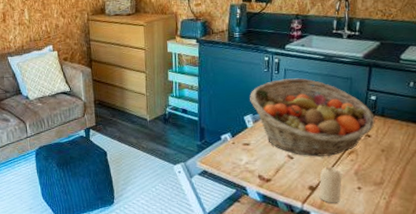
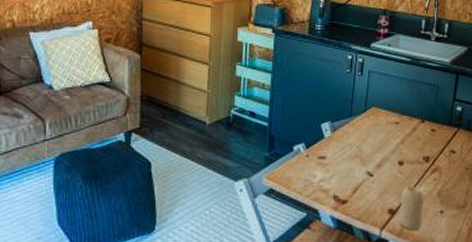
fruit basket: present [250,78,375,157] -> none [329,82,460,174]

